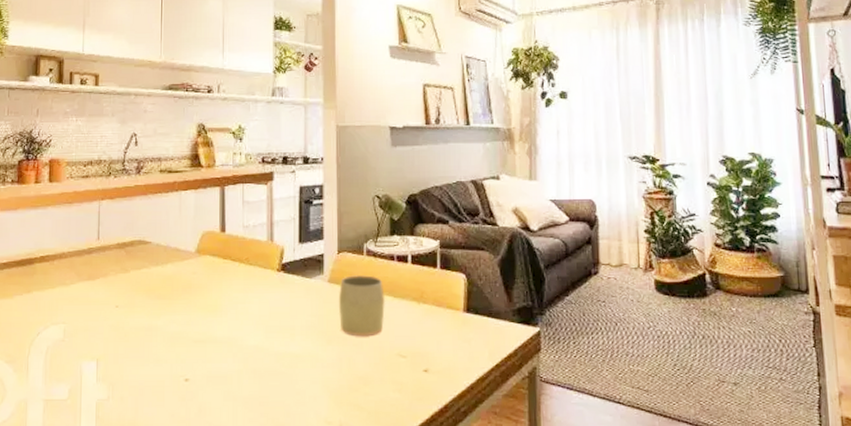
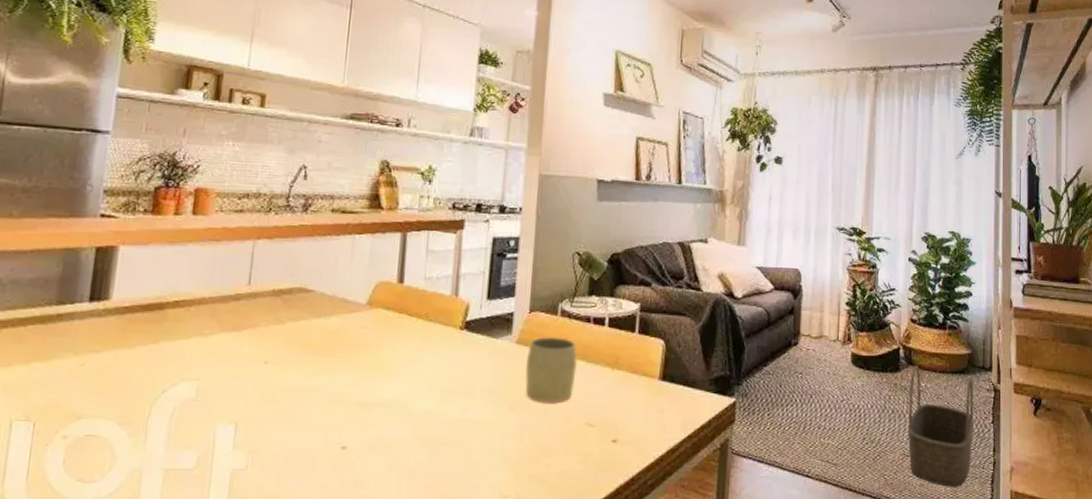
basket: none [719,290,794,413] -> present [907,365,974,487]

